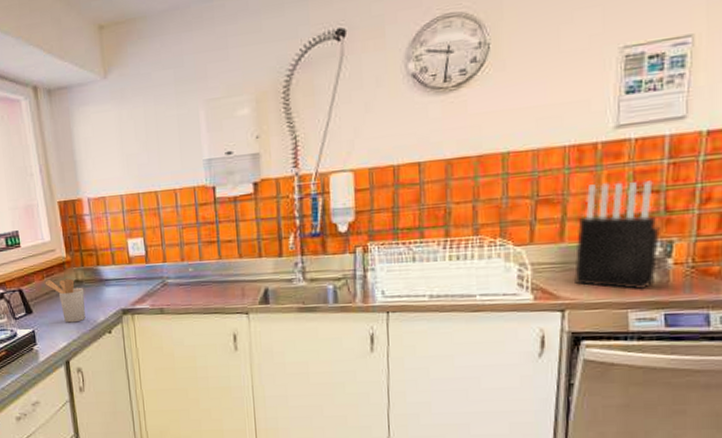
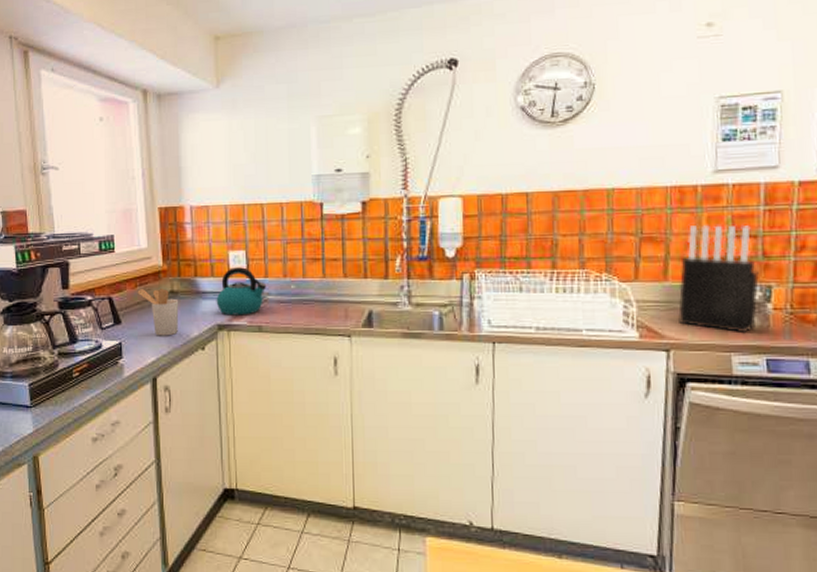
kettle: none [118,254,166,300] -> present [216,267,267,316]

